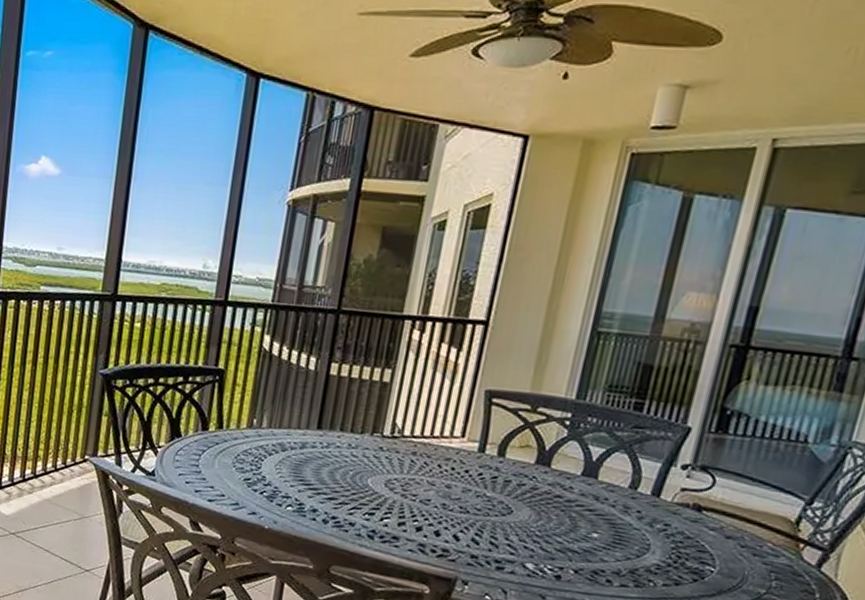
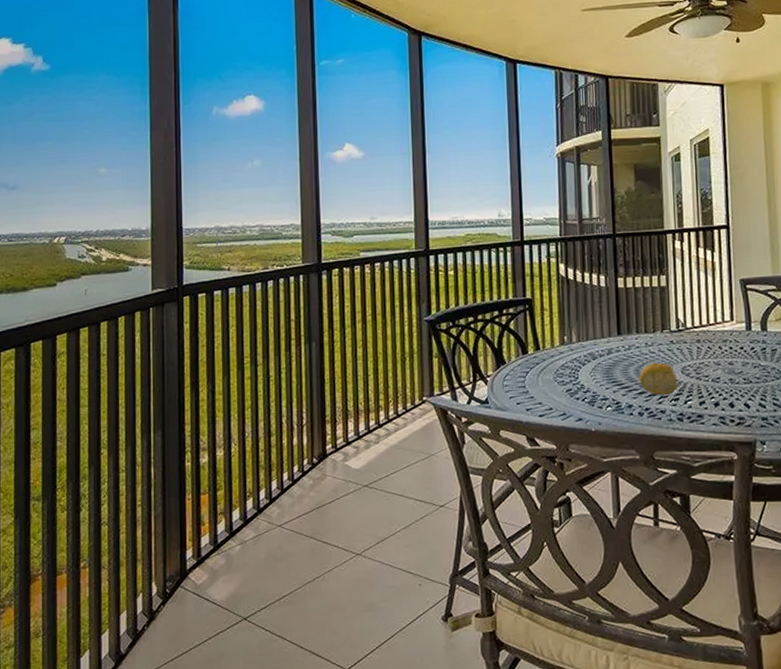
fruit: none [331,467,378,507] -> present [639,362,678,396]

